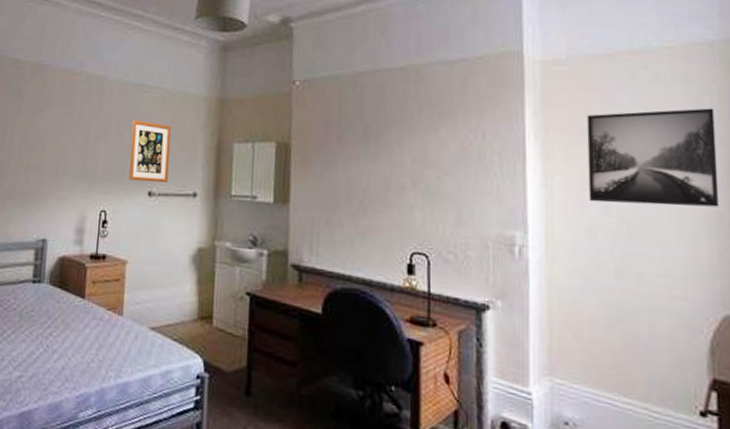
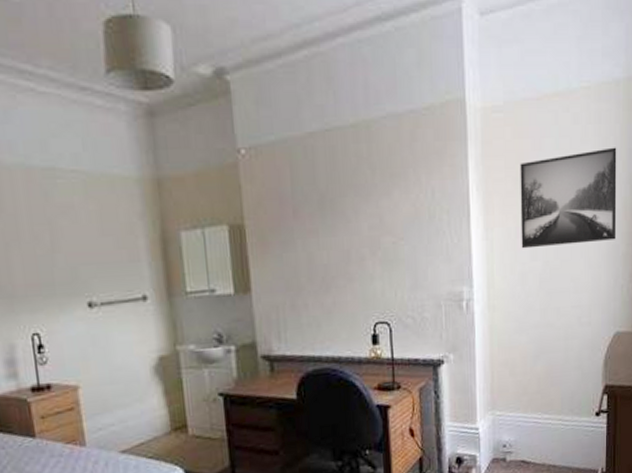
wall art: present [129,120,172,183] -> none [49,216,109,292]

